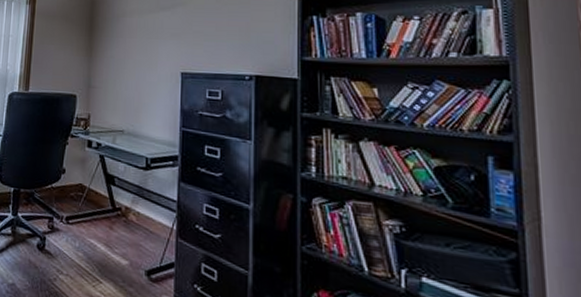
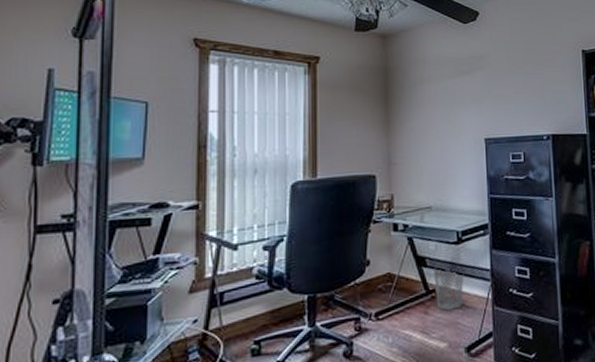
wastebasket: none [121,187,150,232] -> present [433,267,464,311]

